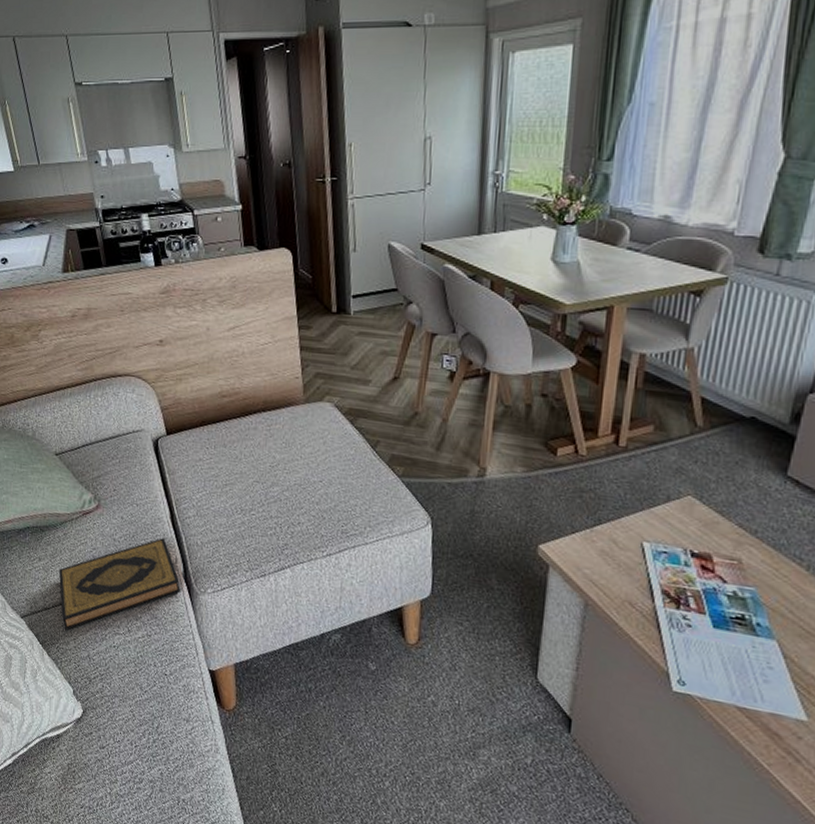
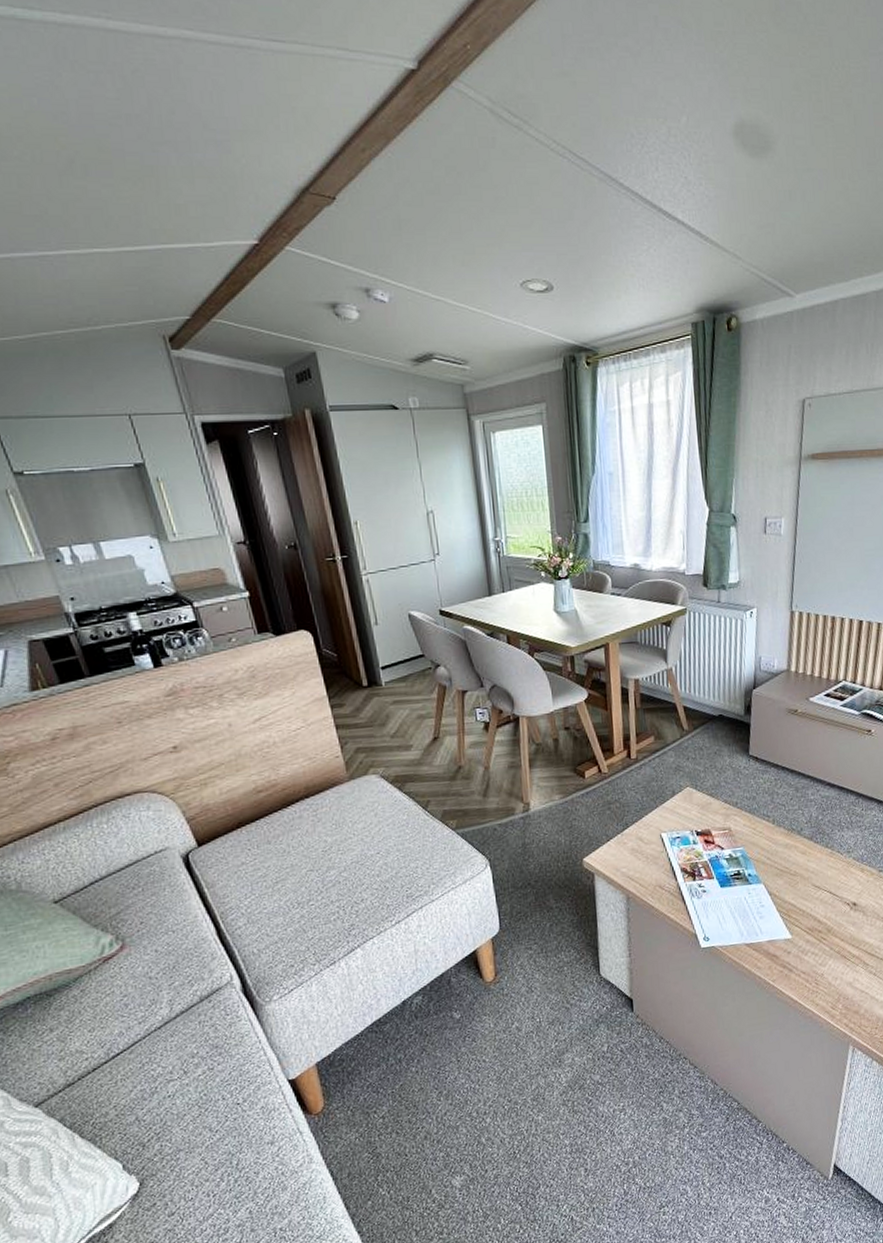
hardback book: present [58,538,180,631] -> none [79,958,242,1101]

